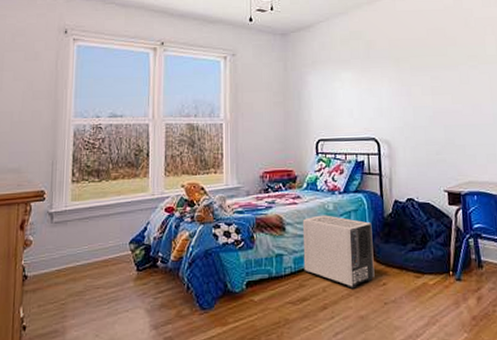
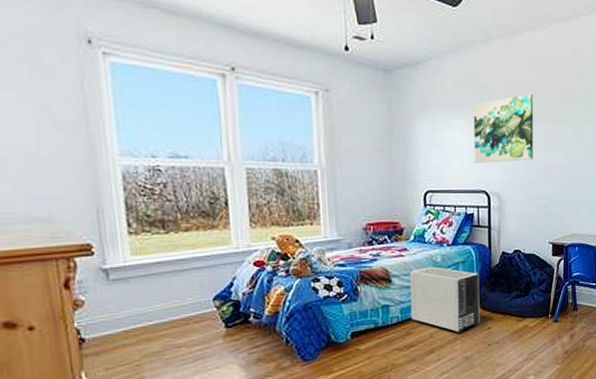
wall art: none [360,44,421,112] -> present [473,93,534,163]

